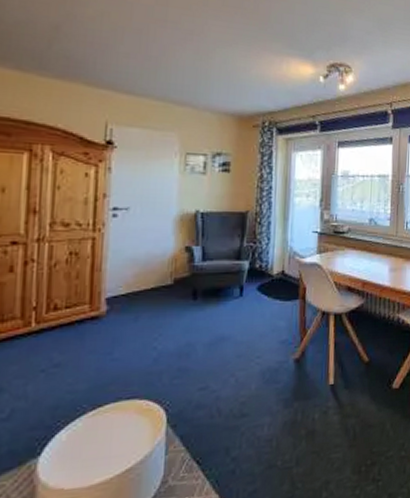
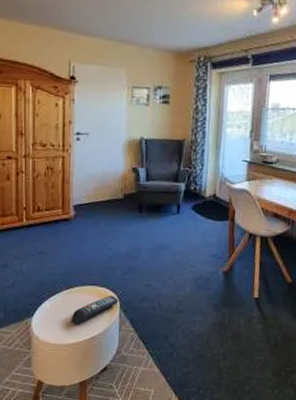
remote control: none [99,408,166,456] -> present [72,295,119,325]

